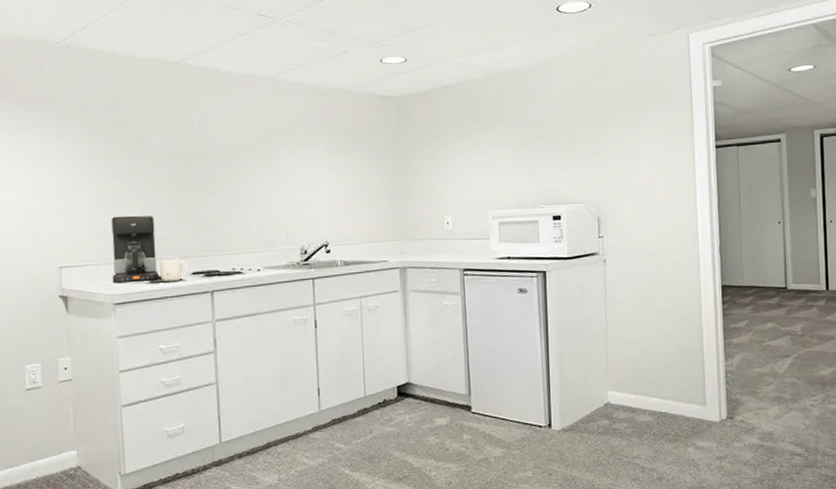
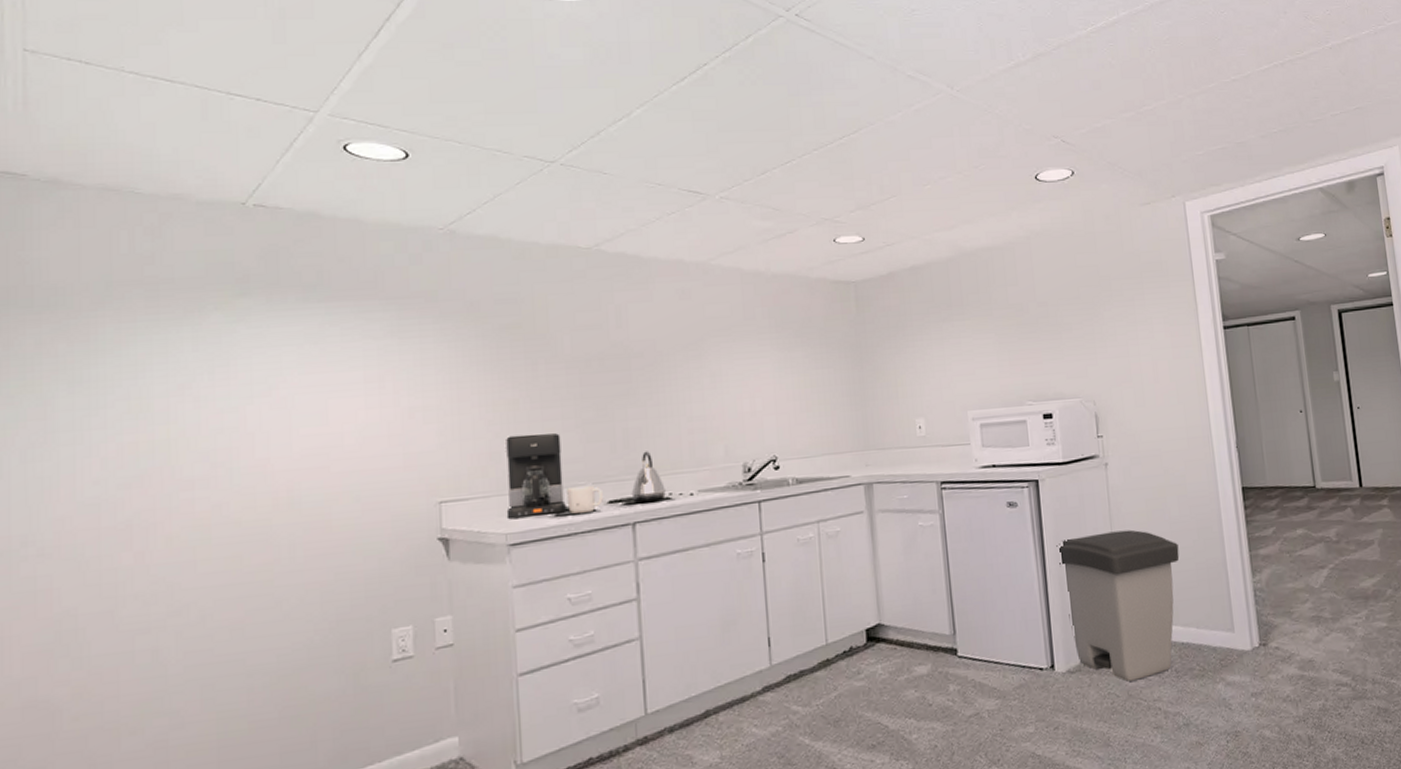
kettle: none [210,233,239,276] -> present [631,451,667,504]
trash can: none [558,316,663,441] -> present [1056,529,1180,682]

